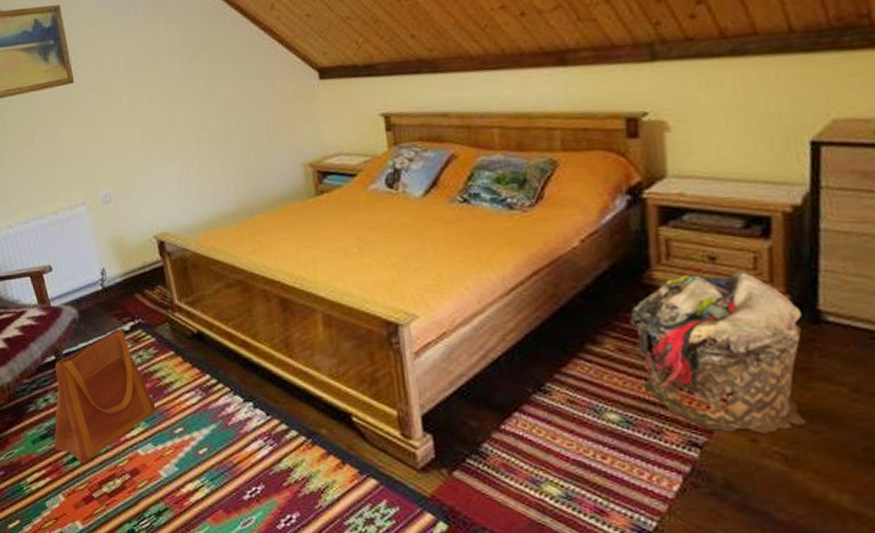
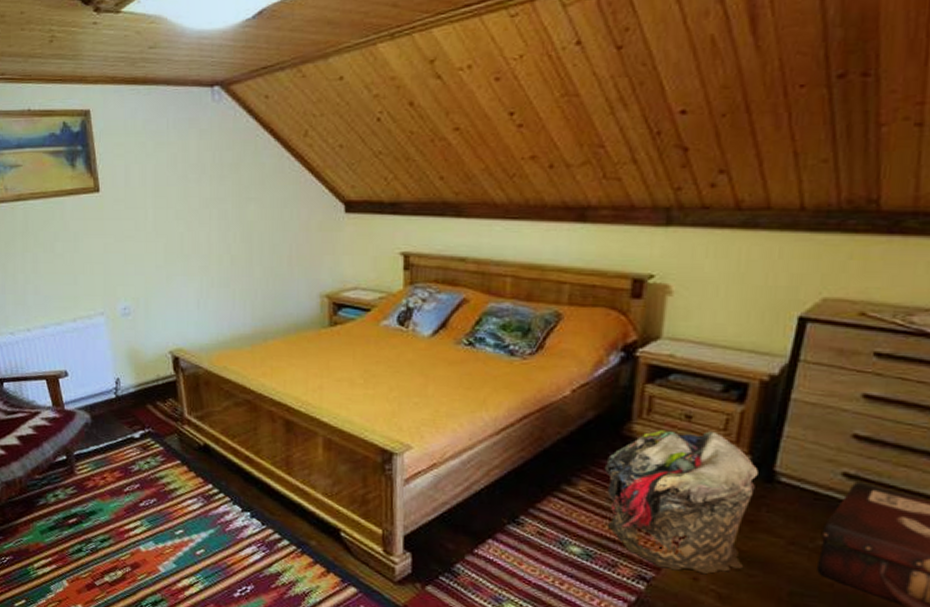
tote bag: present [54,329,156,464] -> none [61,436,159,555]

